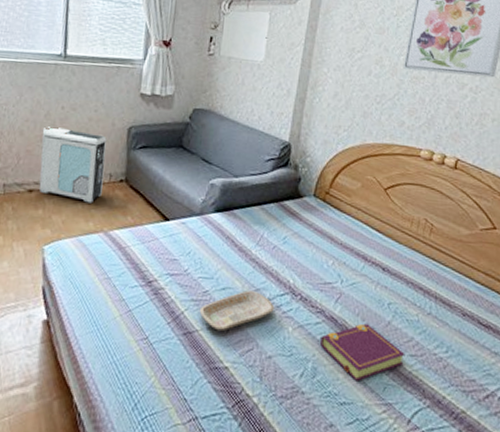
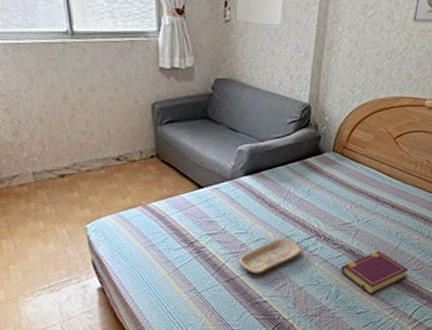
air purifier: present [39,127,107,203] -> none [62,110,135,181]

